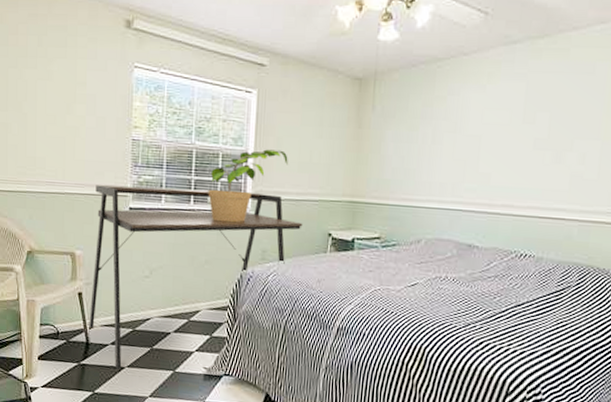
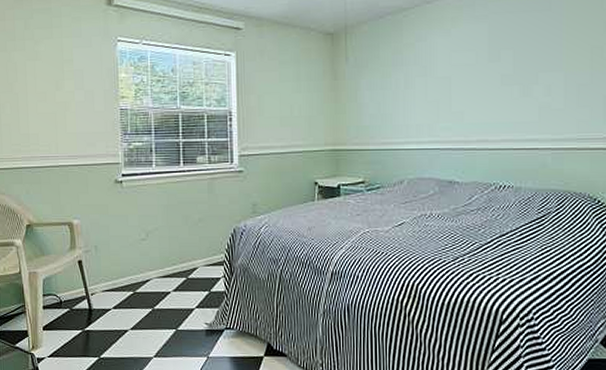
desk: present [89,185,303,370] -> none [88,150,289,332]
potted plant: present [208,149,288,223] -> none [196,107,270,180]

